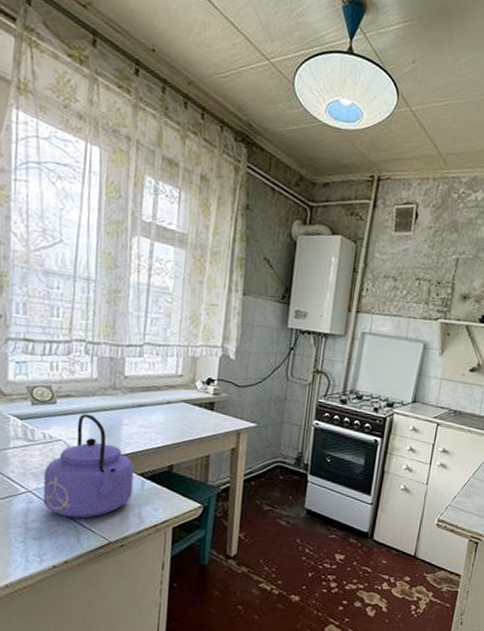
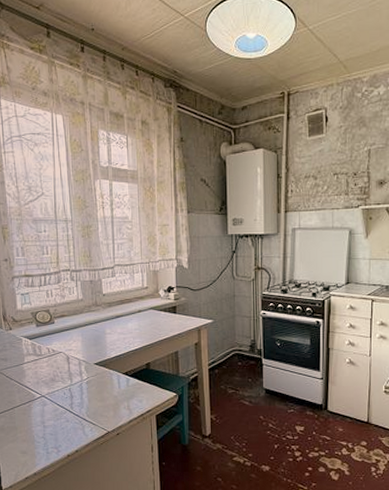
kettle: present [43,413,135,519] -> none [52,328,121,415]

